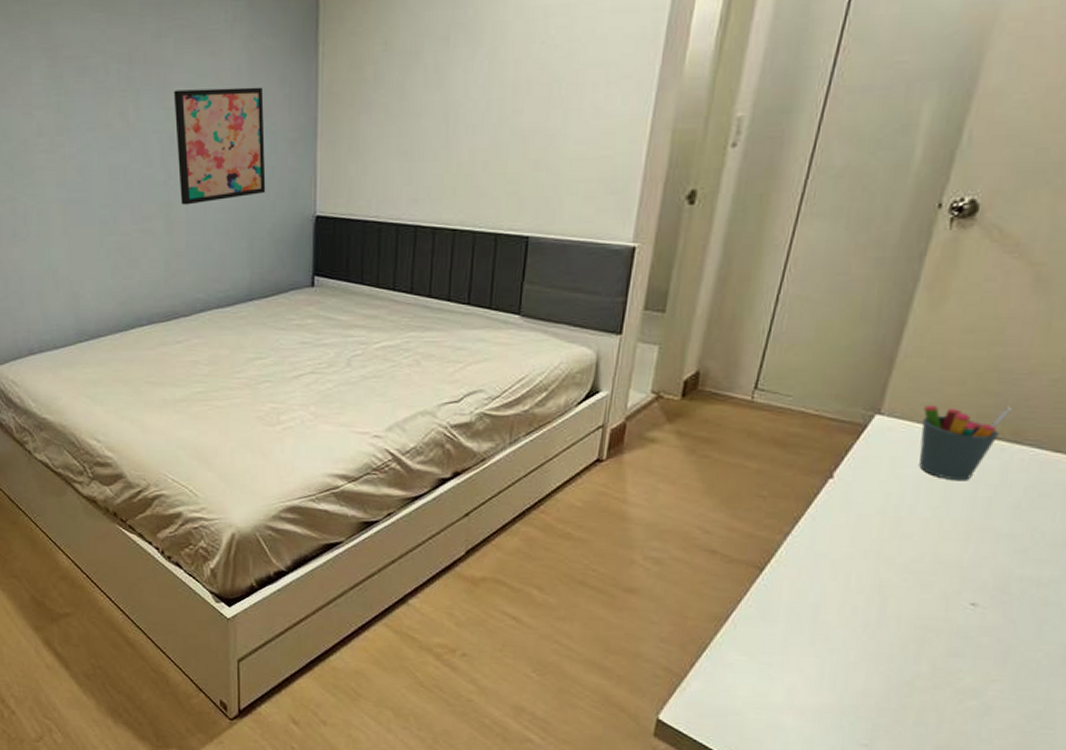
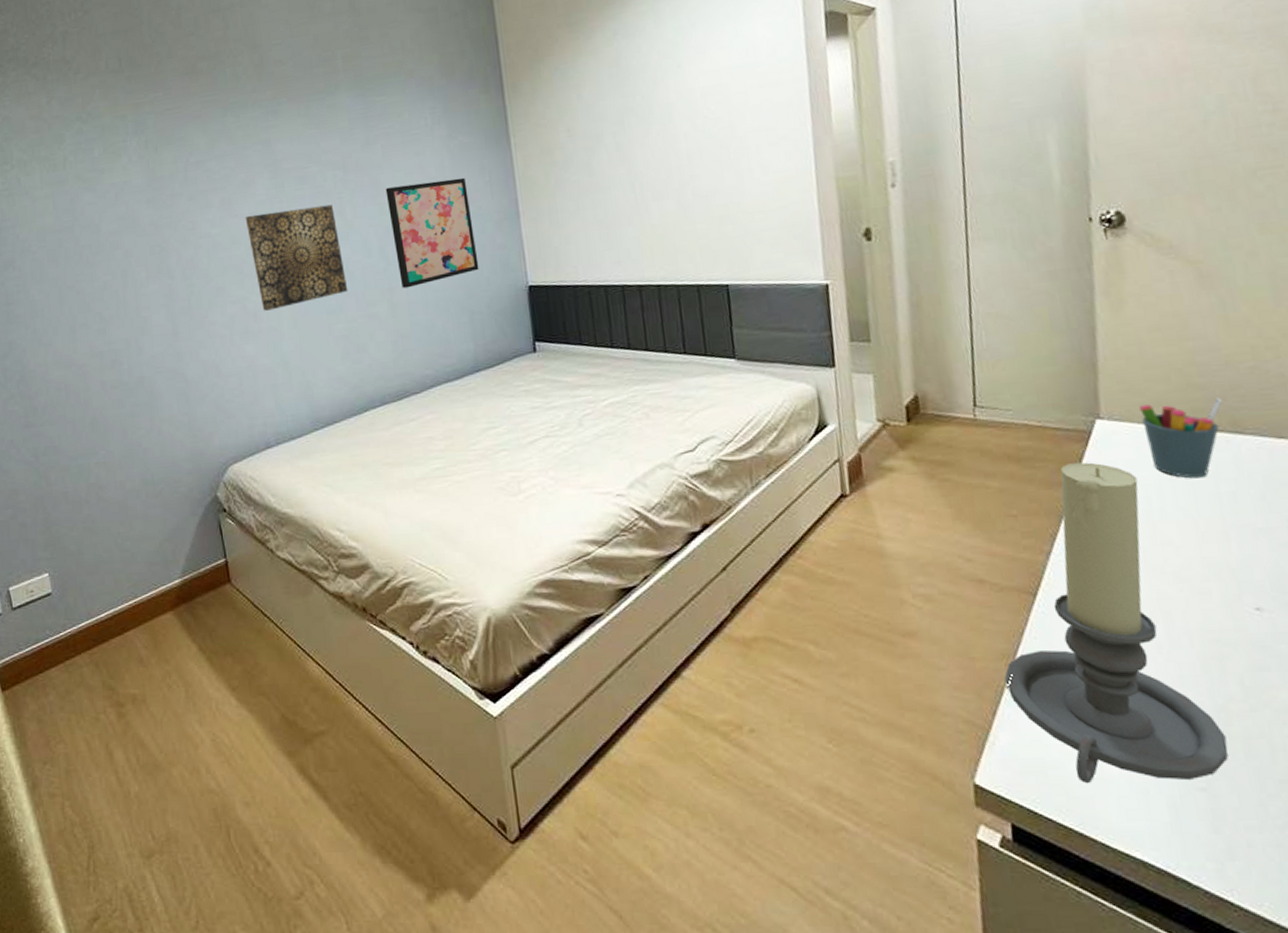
wall art: none [18,103,124,214] -> present [245,204,348,311]
candle holder: none [710,454,902,737] -> present [1004,462,1229,783]

